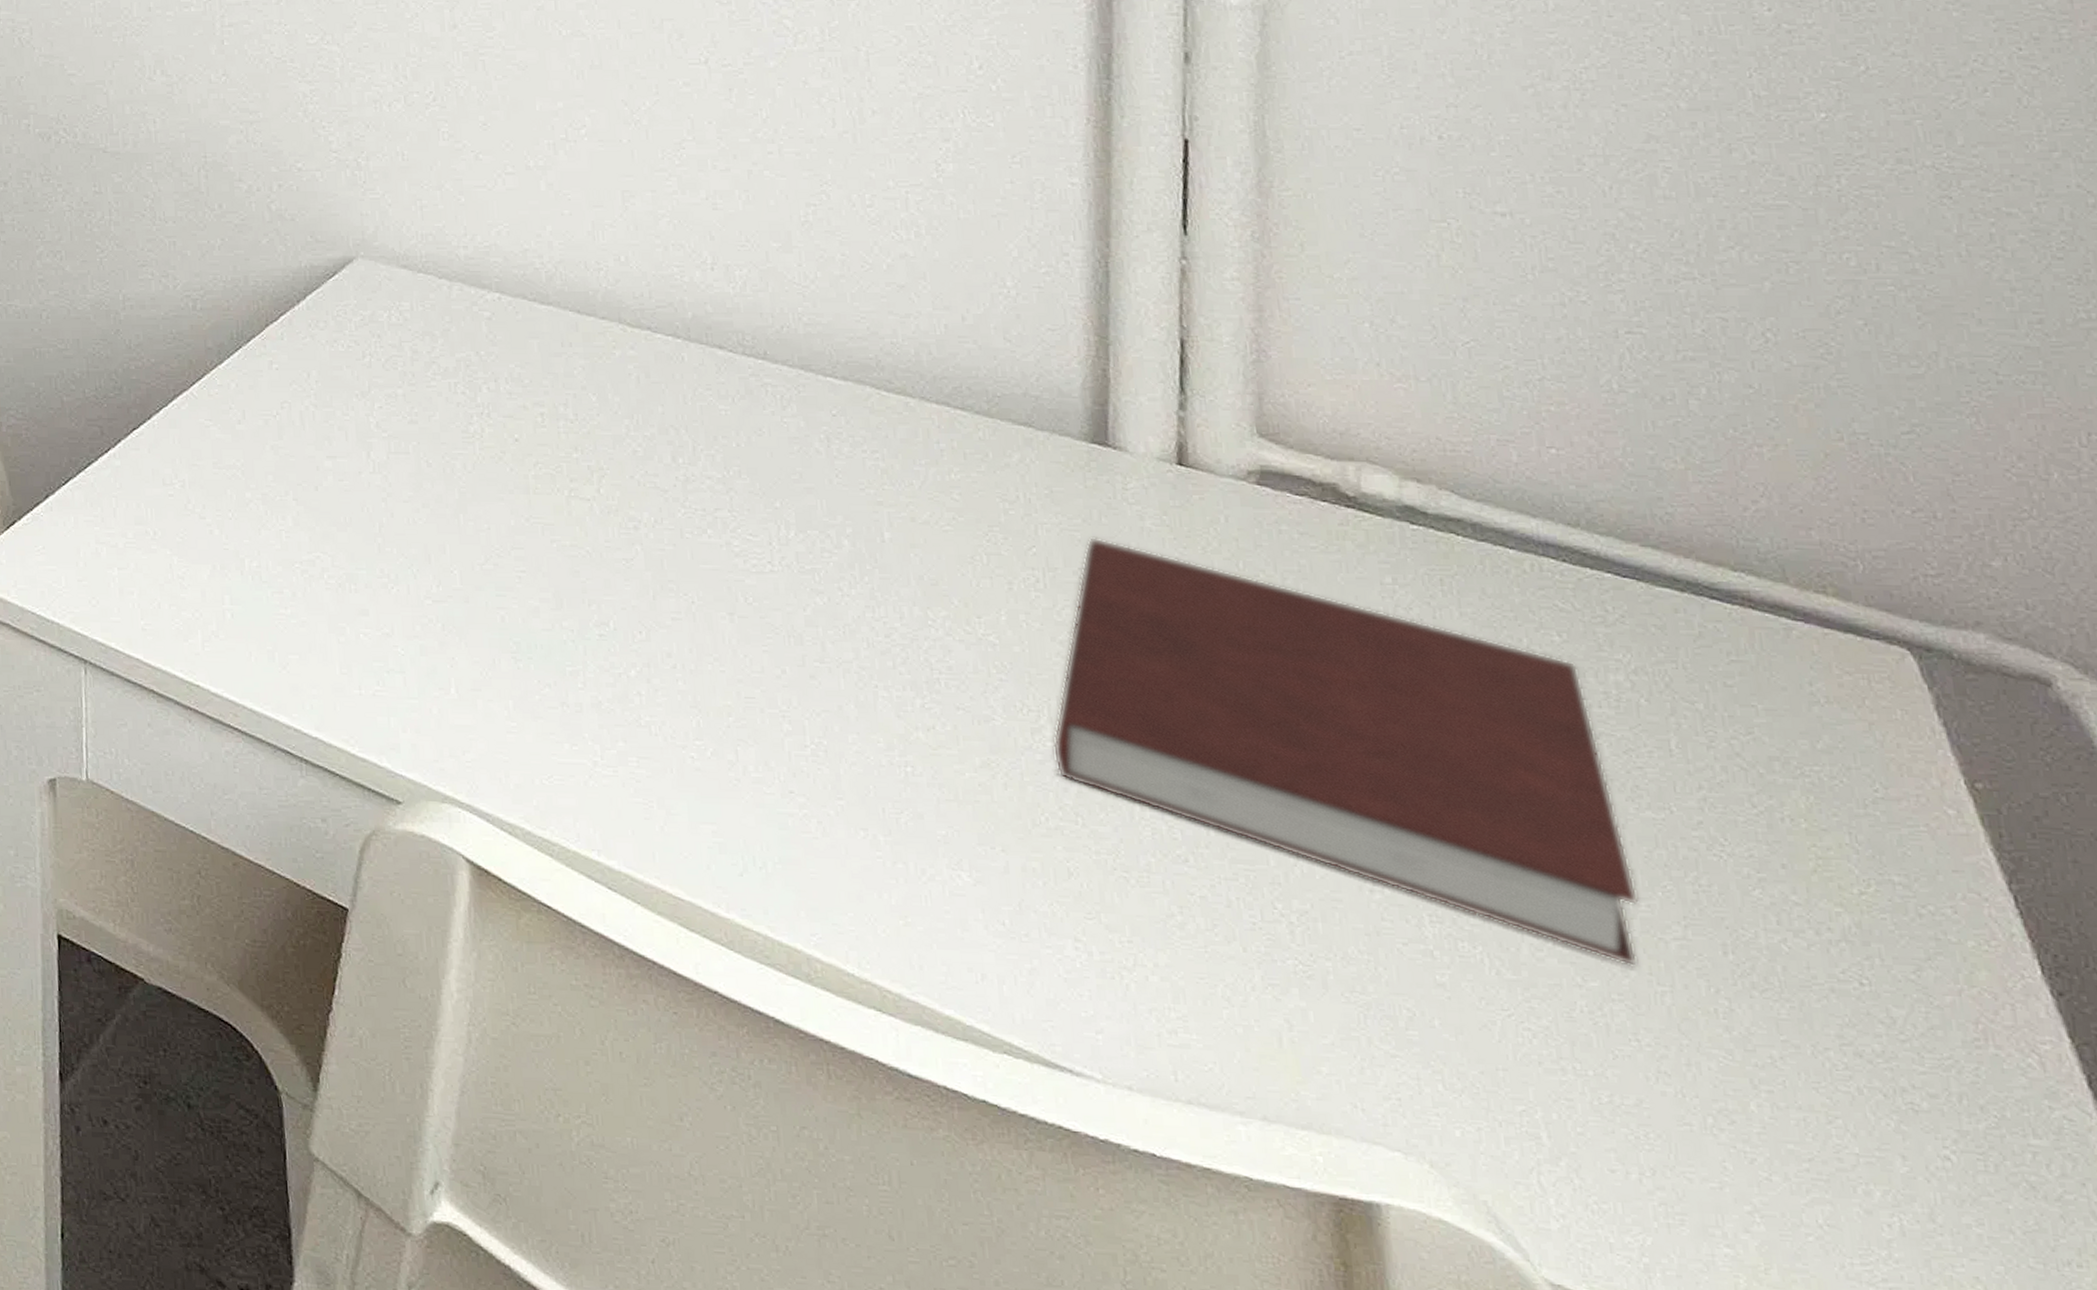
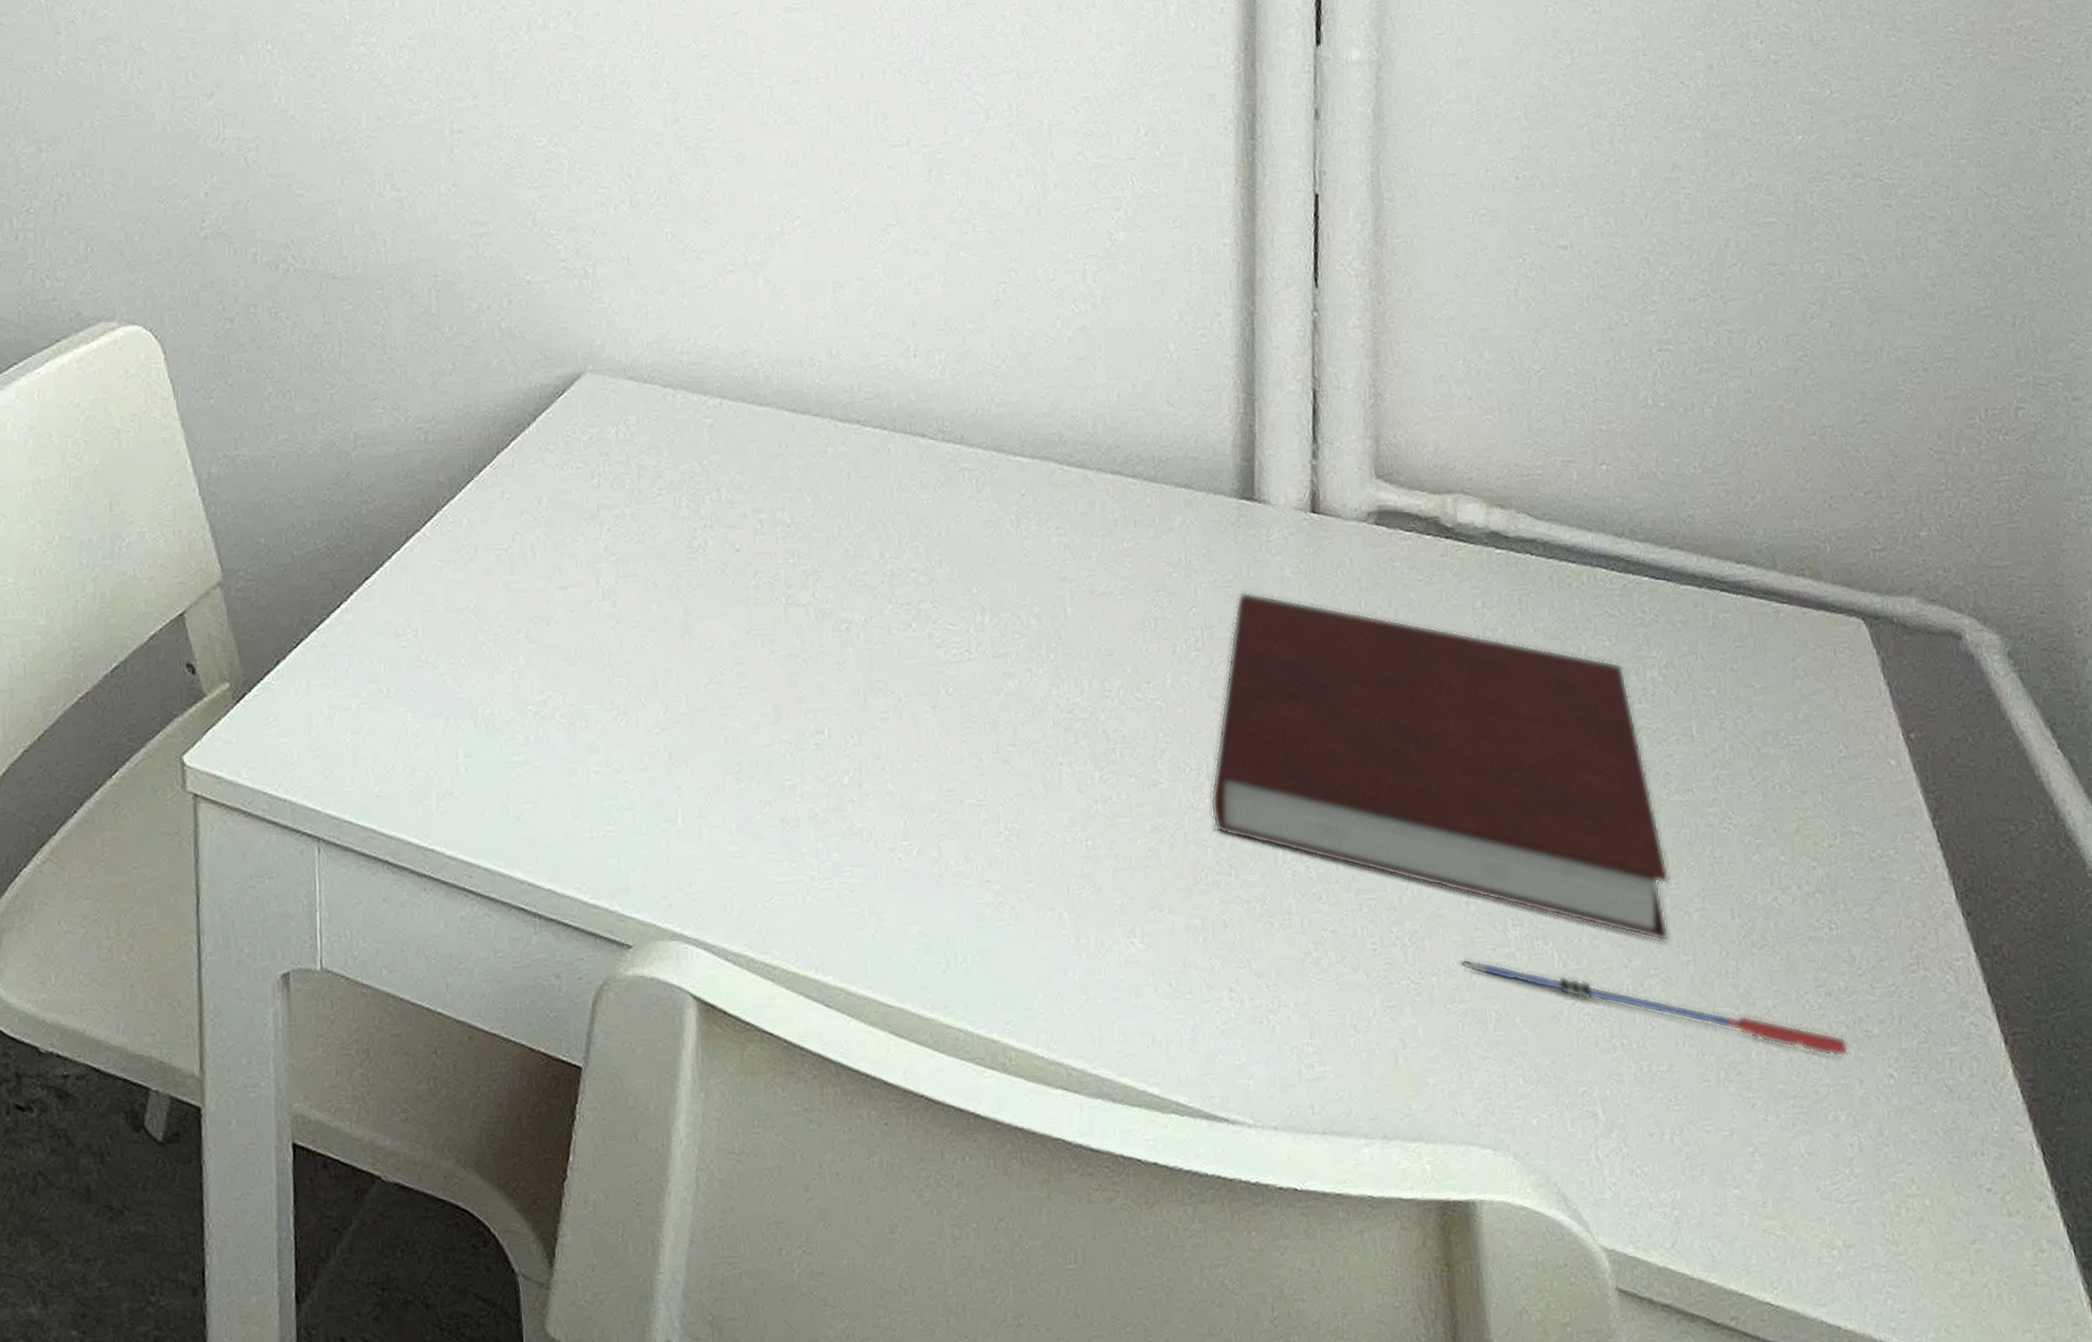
pen: none [1363,949,1887,1127] -> present [1461,958,1849,1057]

